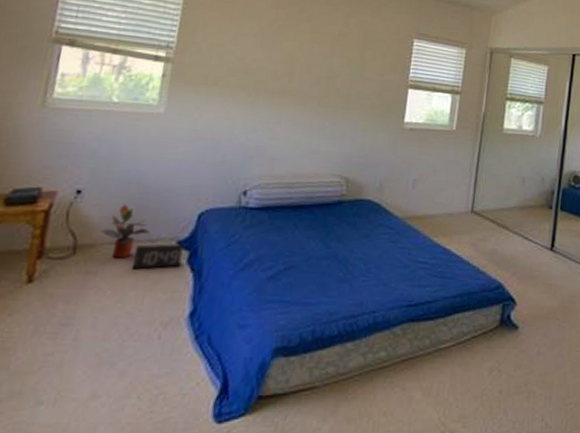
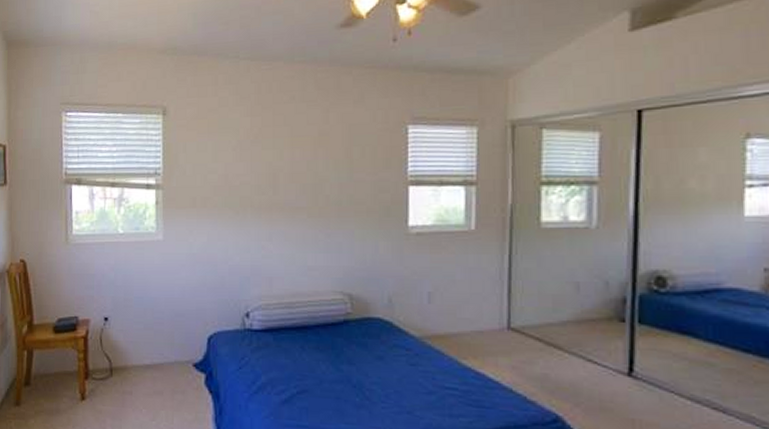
potted plant: present [101,204,151,259] -> none [129,329,169,380]
alarm clock: present [132,244,184,270] -> none [158,366,199,391]

